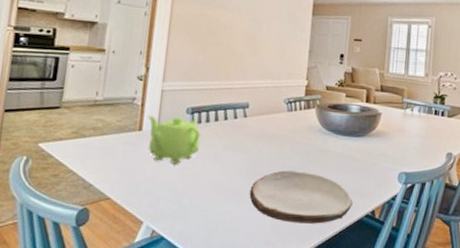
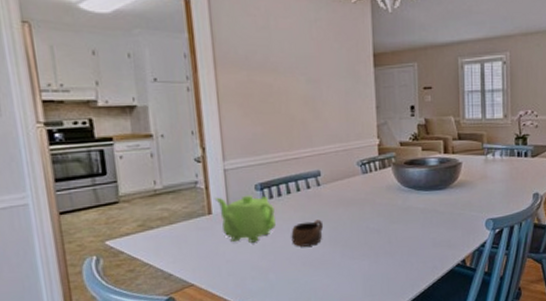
cup: none [211,150,244,175] -> present [291,219,324,247]
plate: present [249,170,353,224] -> none [336,232,442,283]

